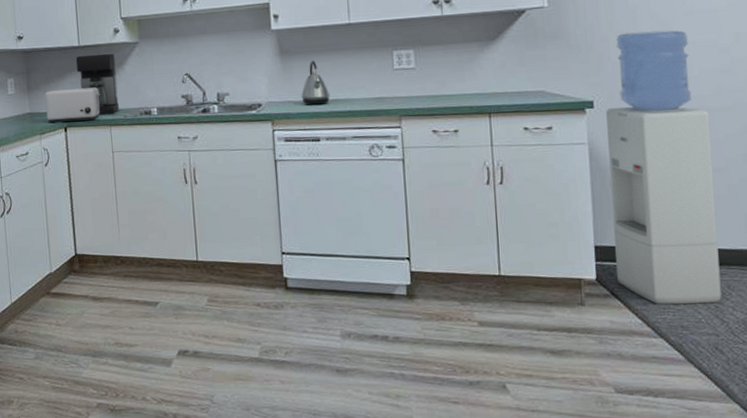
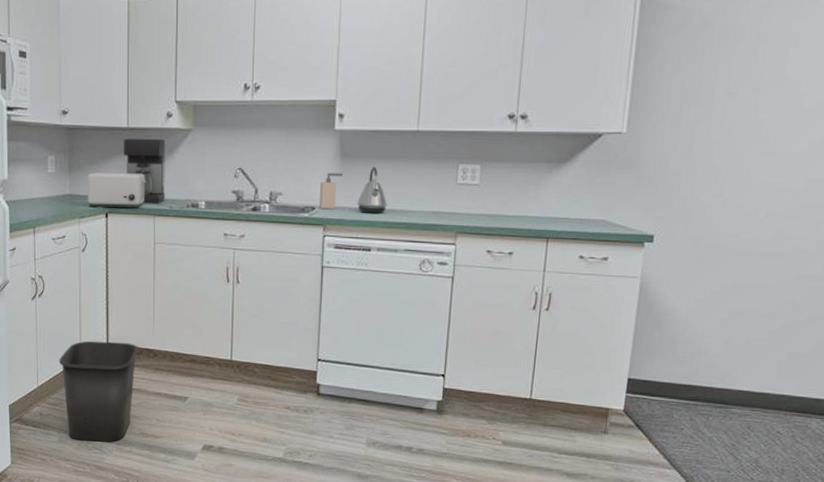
waste bin: none [30,251,107,356] -> present [59,340,139,442]
soap dispenser: none [264,69,285,105] -> present [319,172,344,210]
water cooler: present [606,29,722,305] -> none [643,168,766,441]

